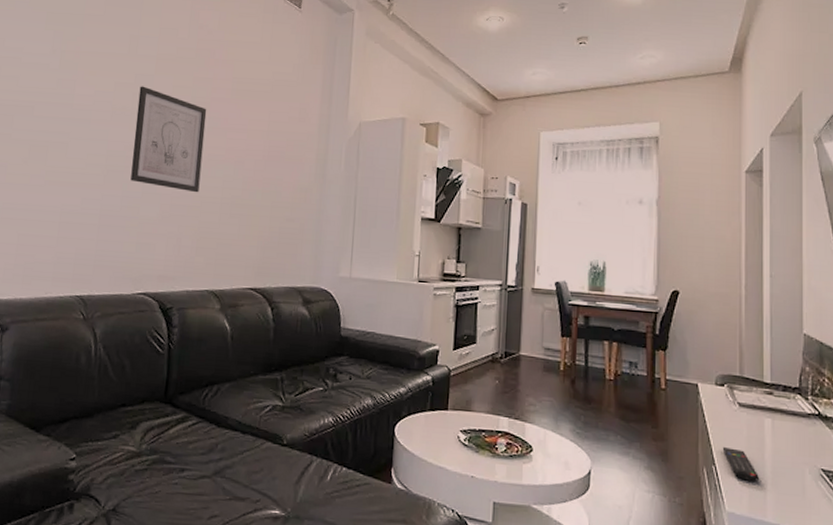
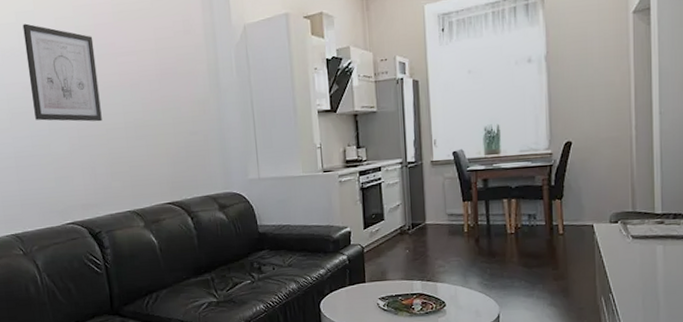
remote control: present [722,447,759,481] -> none [618,276,652,302]

